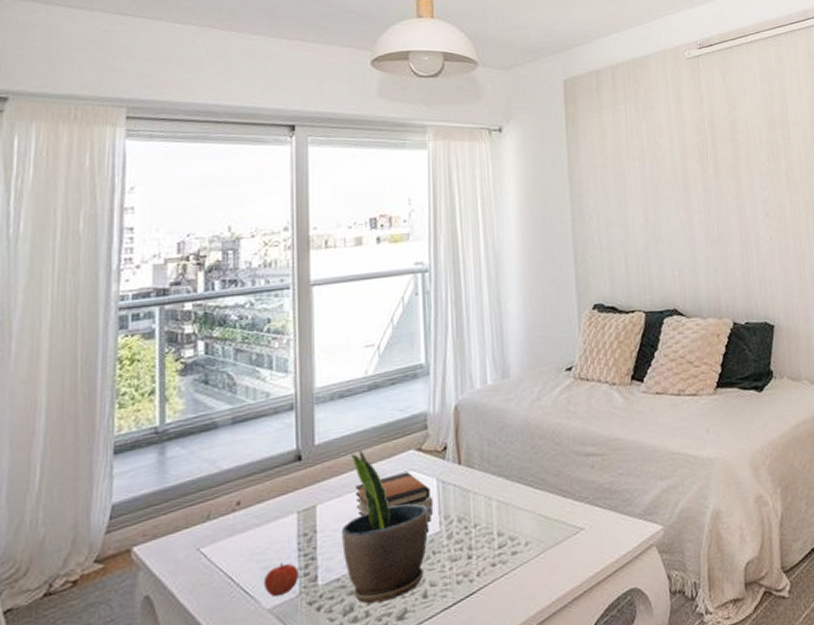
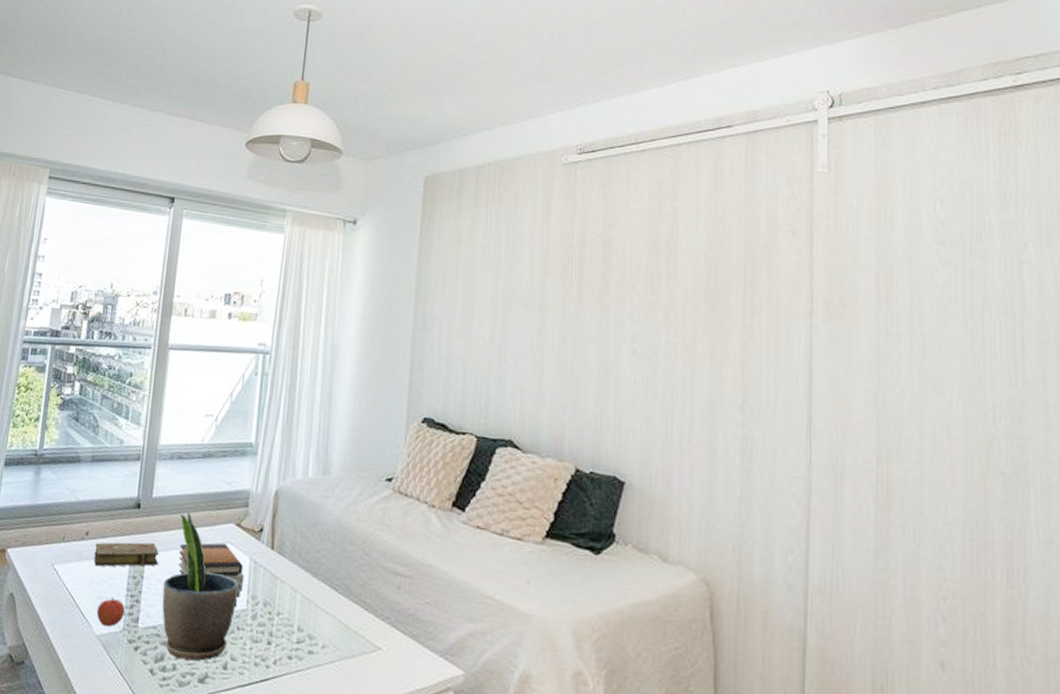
book: none [251,493,333,536] -> present [94,542,159,567]

